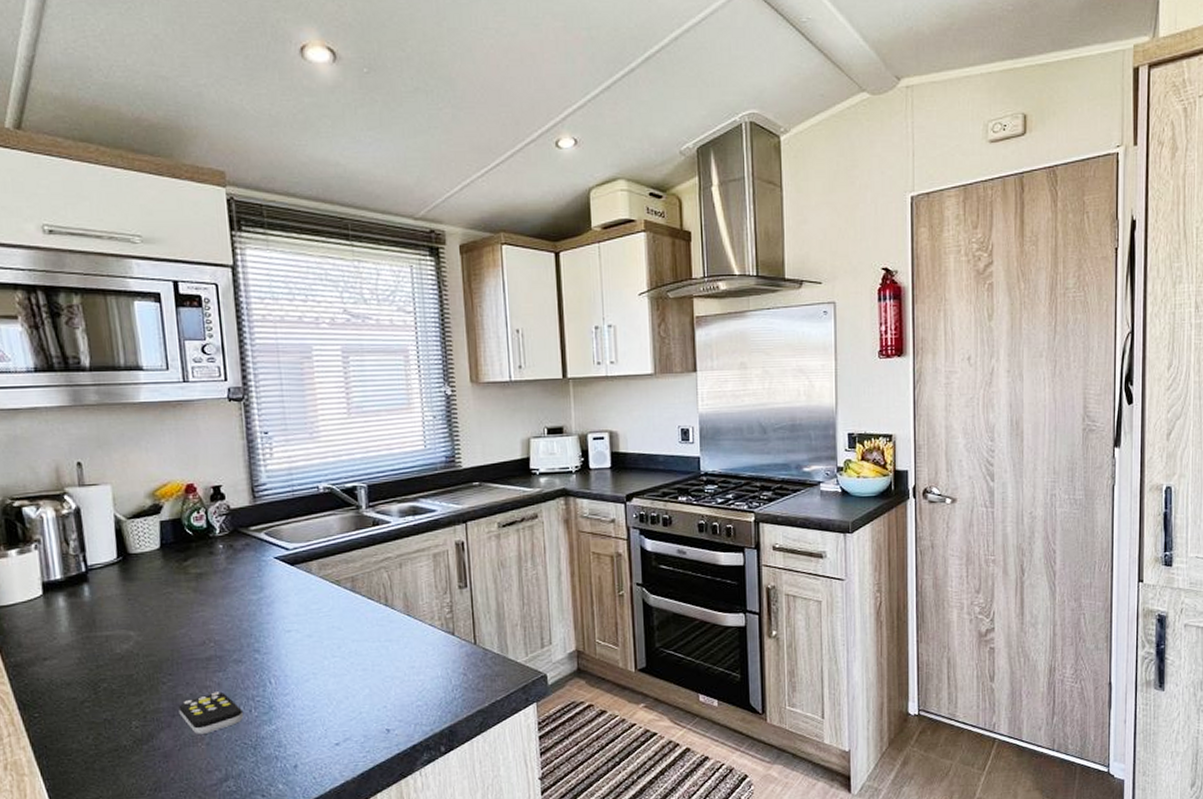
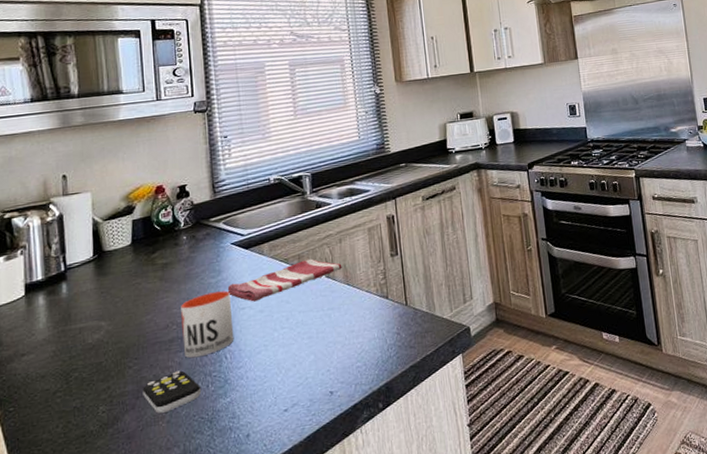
mug: none [218,610,279,680] -> present [181,290,234,358]
dish towel: none [270,583,402,625] -> present [227,258,342,302]

